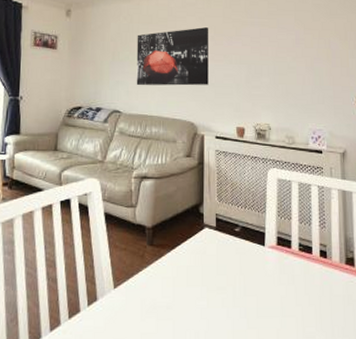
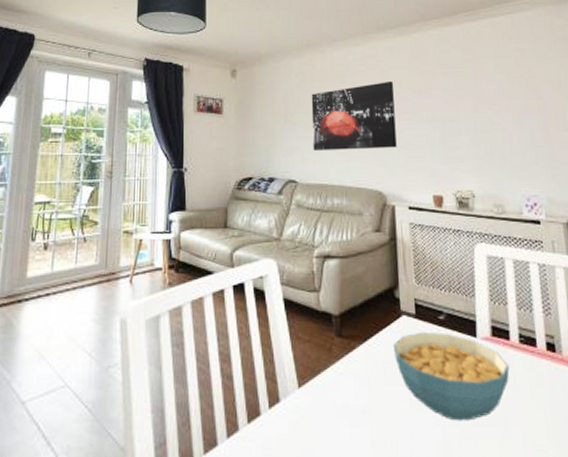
cereal bowl: none [196,241,289,314] -> present [394,331,510,421]

